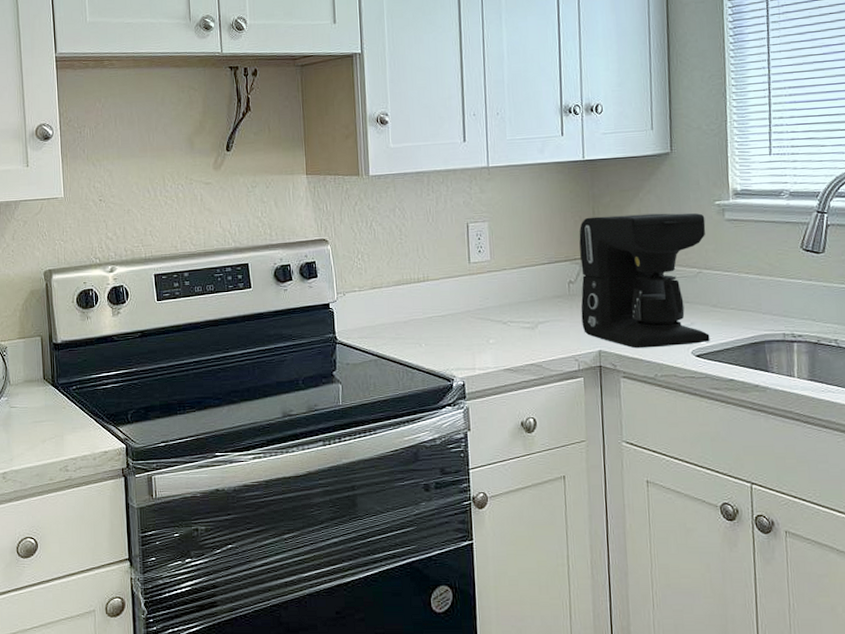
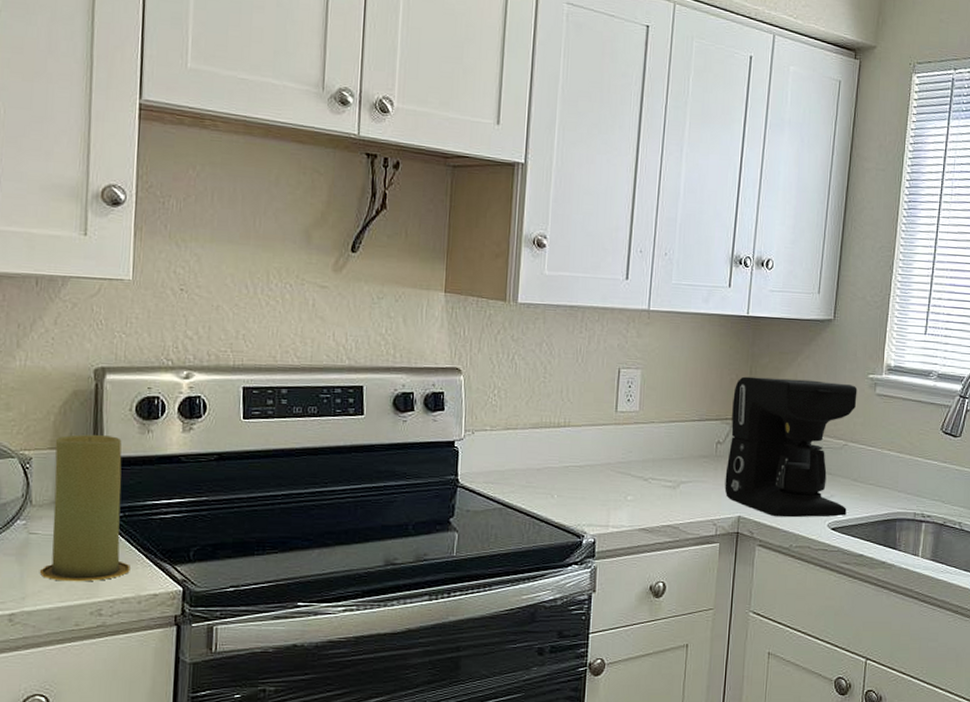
candle: none [20,324,85,445] -> present [39,434,130,582]

